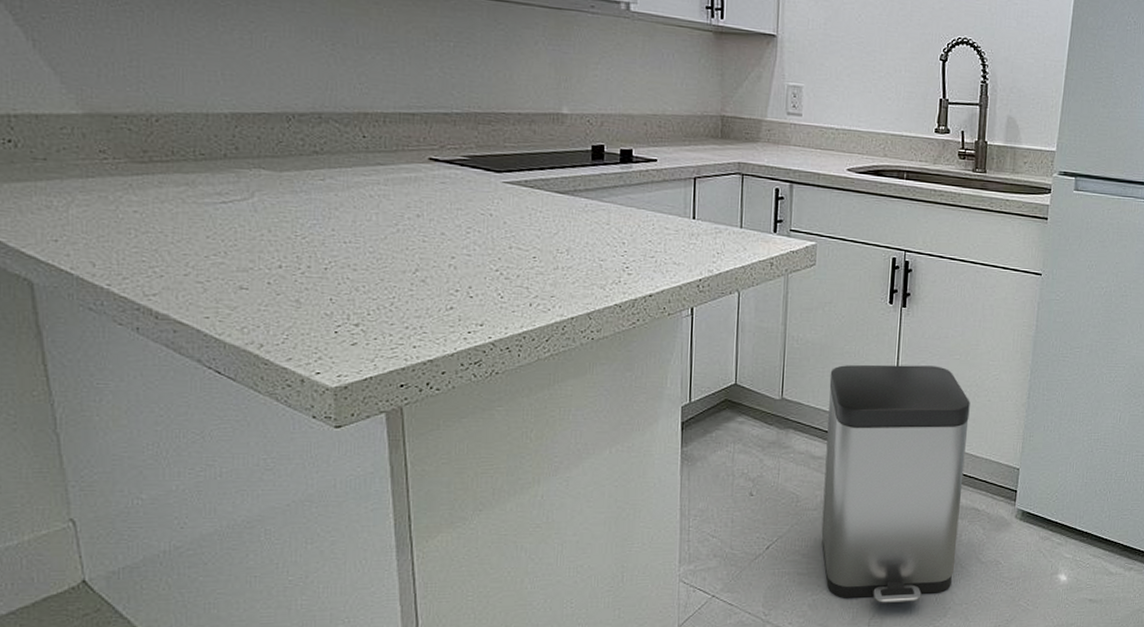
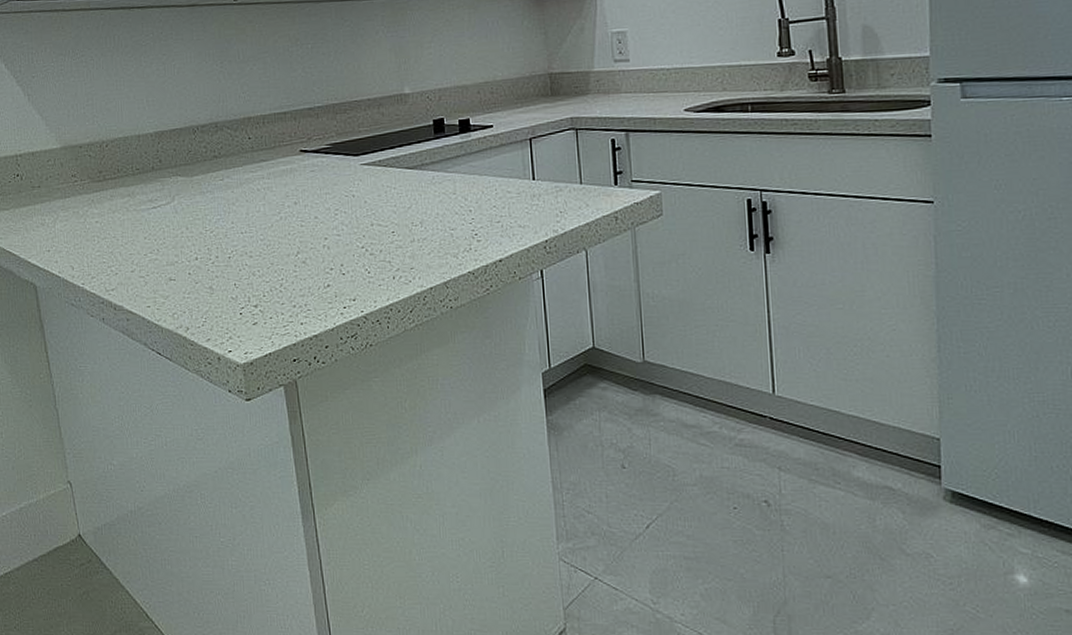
pedal bin: present [821,364,970,603] -> none [693,318,872,598]

